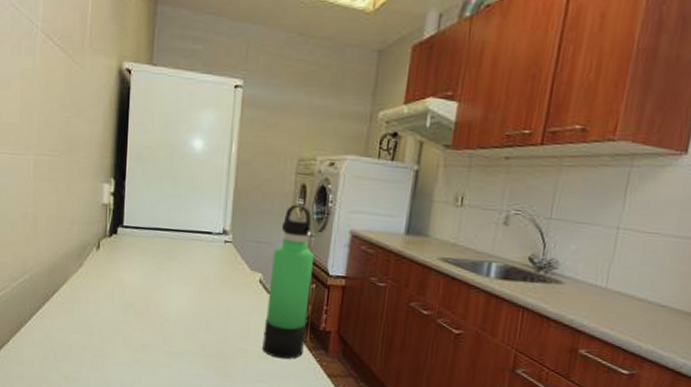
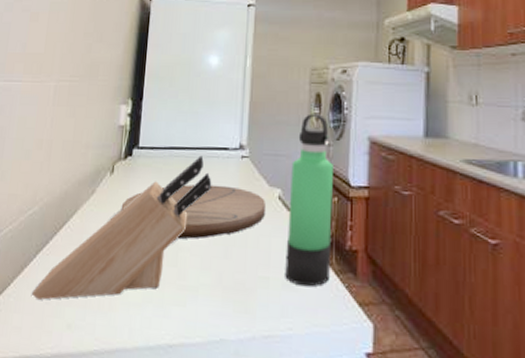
knife block: none [30,238,196,356] -> present [32,155,212,300]
cutting board: none [108,264,247,313] -> present [121,184,265,240]

